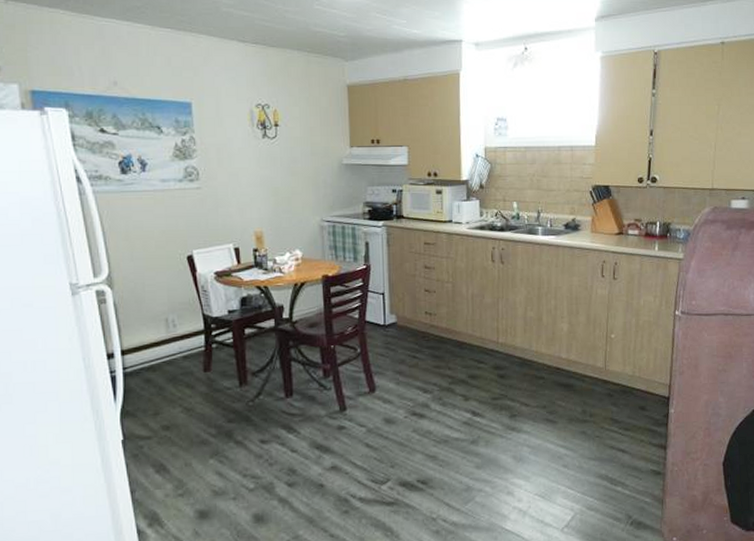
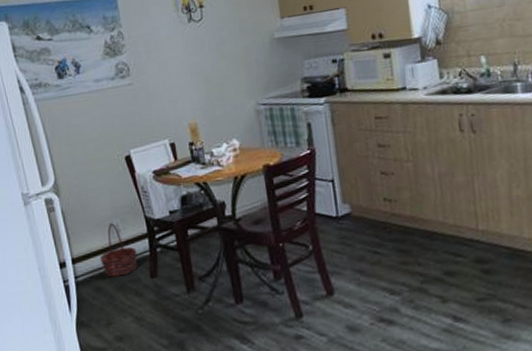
basket: none [152,319,192,369] -> present [100,223,138,277]

